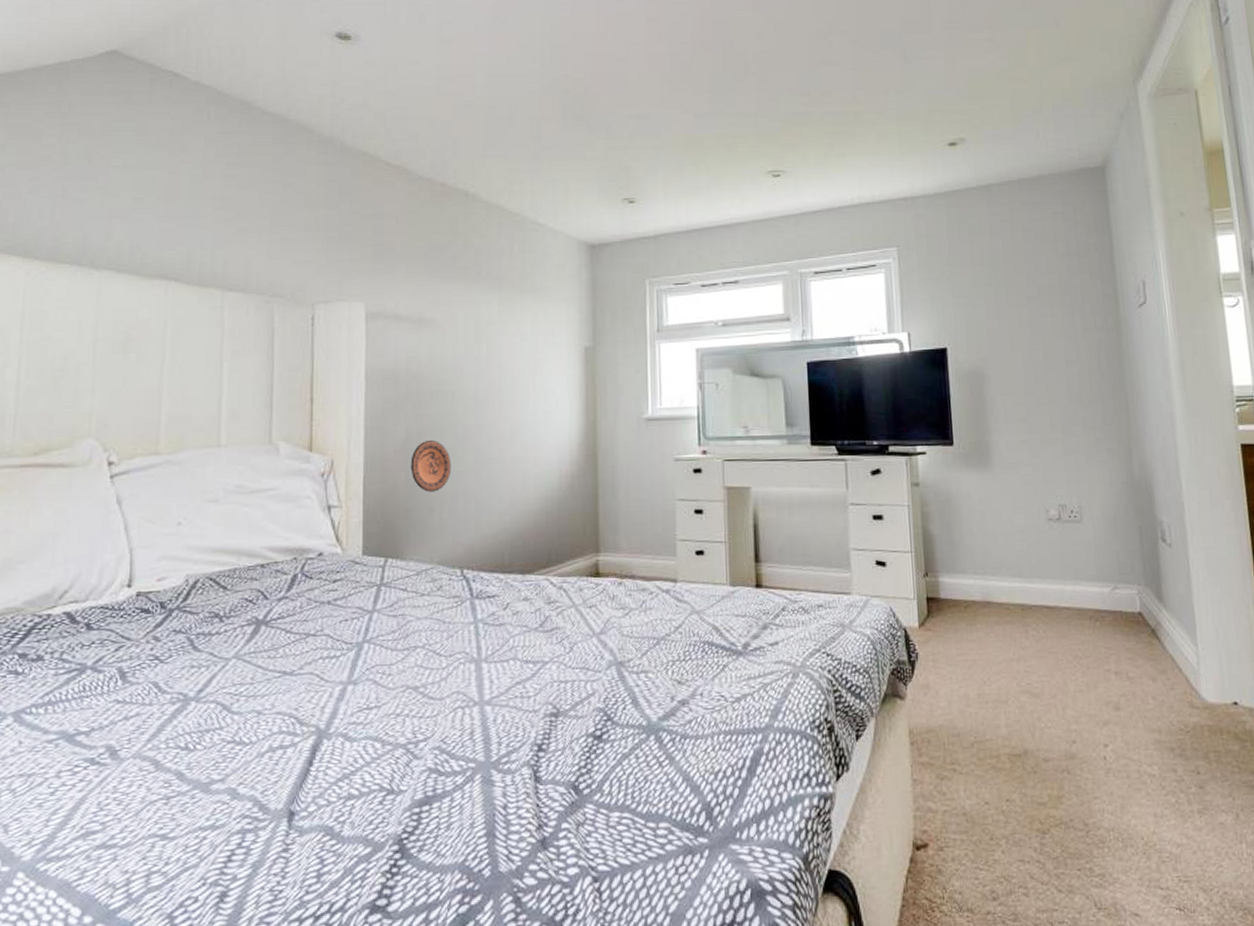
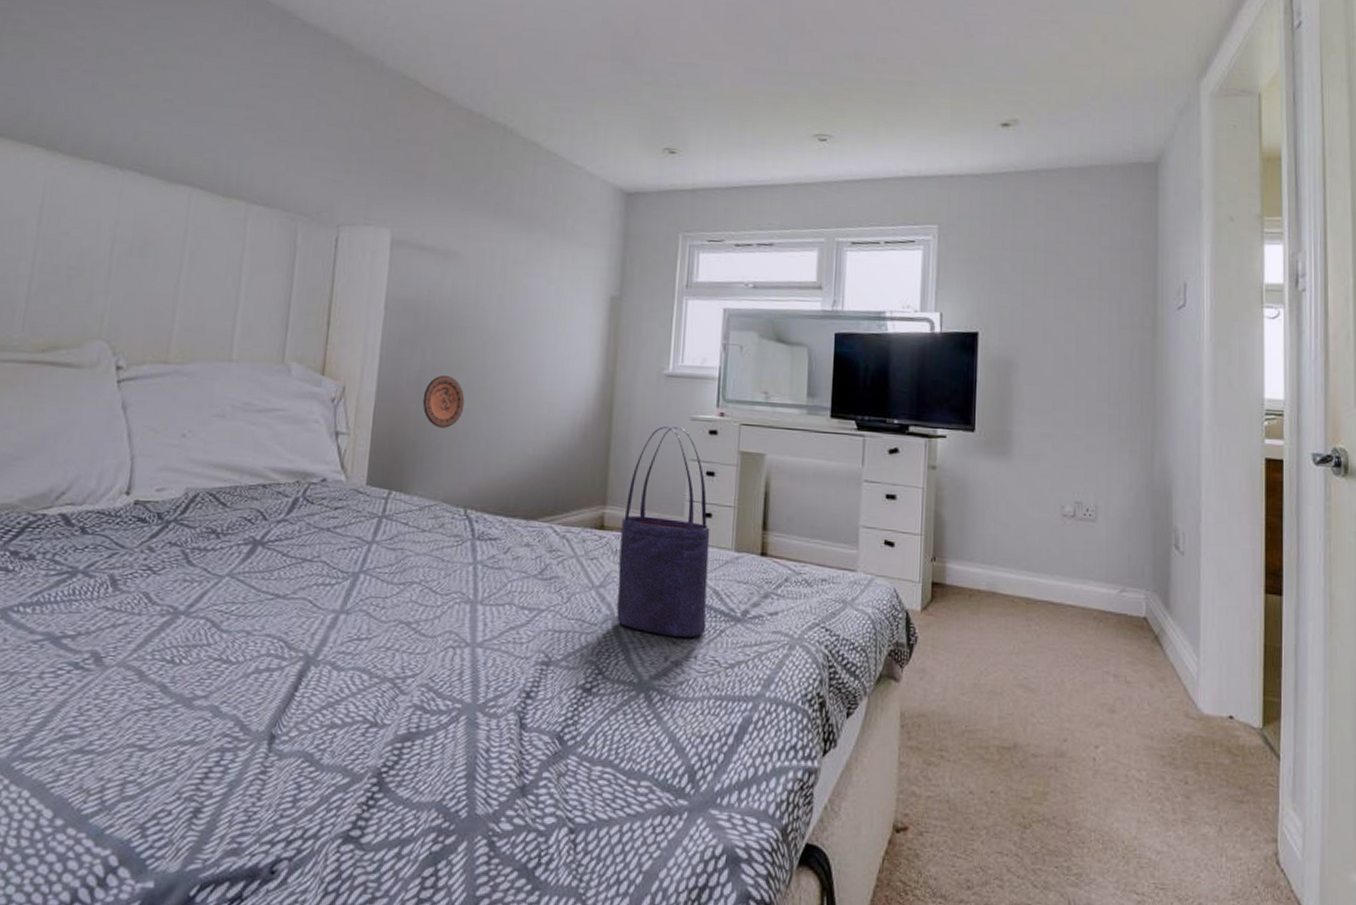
tote bag: none [616,469,709,676] -> present [616,426,710,637]

